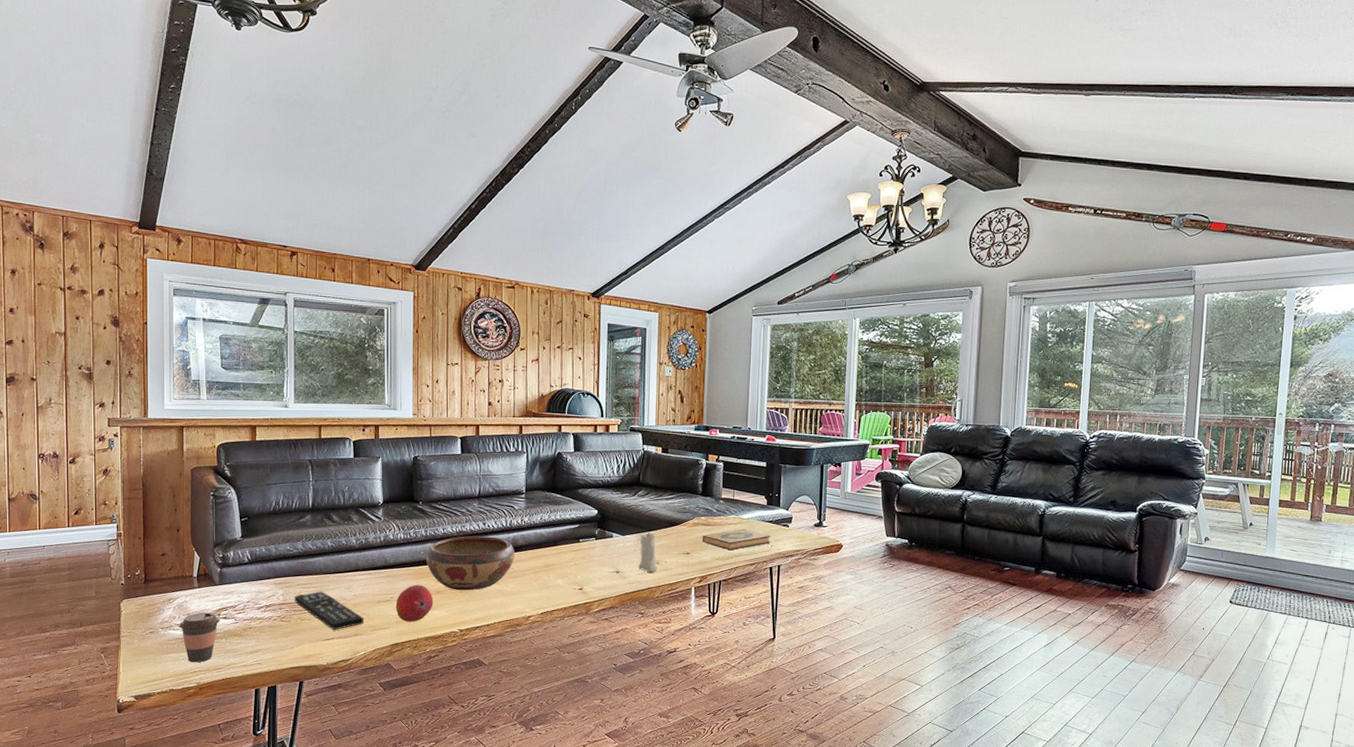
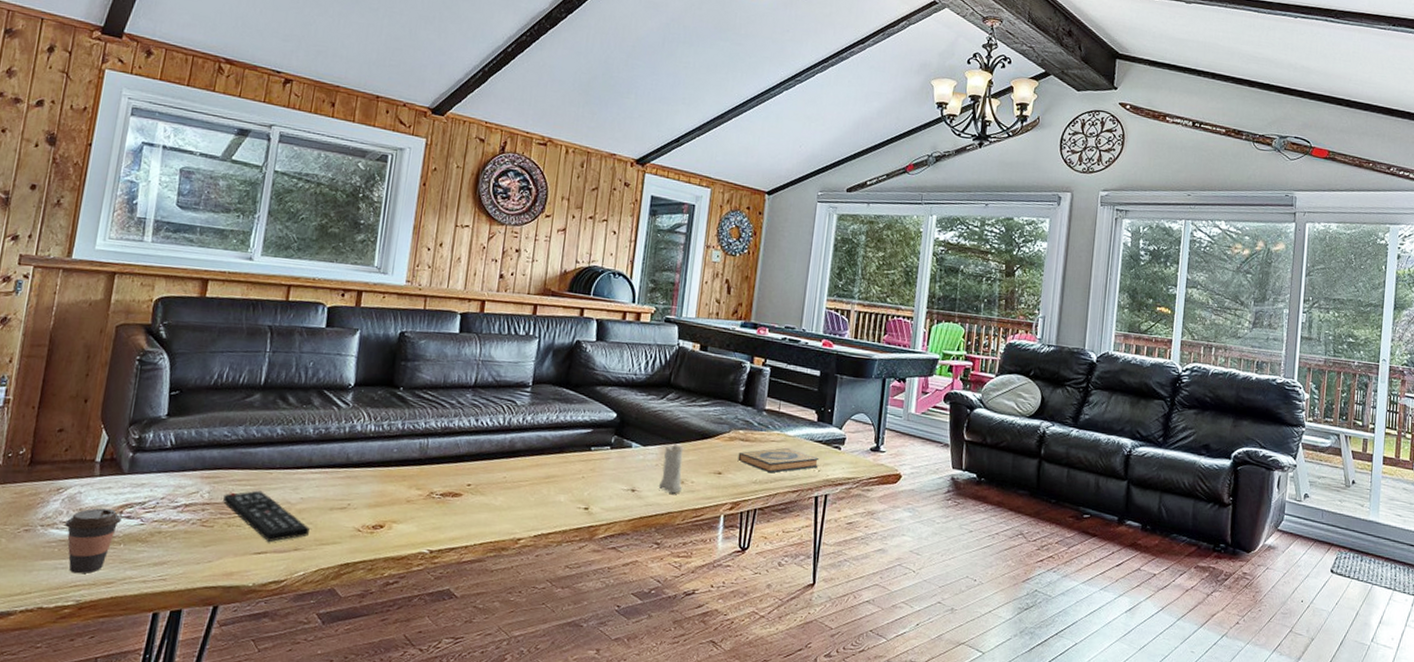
fruit: present [395,585,433,622] -> none [351,490,402,537]
decorative bowl: present [426,536,515,591] -> none [398,433,511,502]

